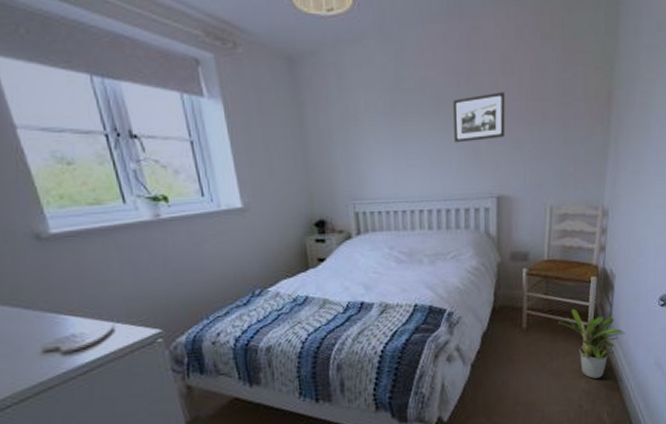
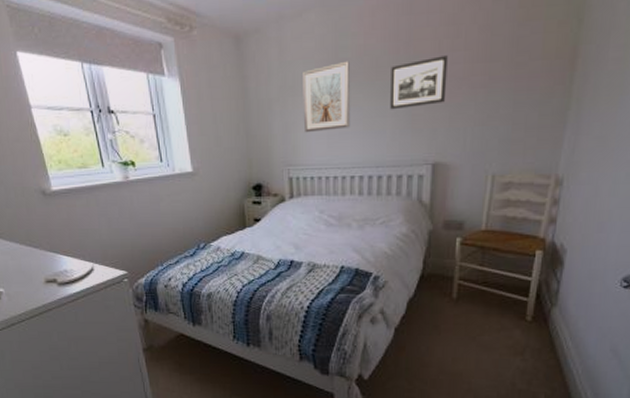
picture frame: none [365,91,417,165] -> present [303,60,351,133]
potted plant: present [558,308,626,379] -> none [493,282,575,358]

